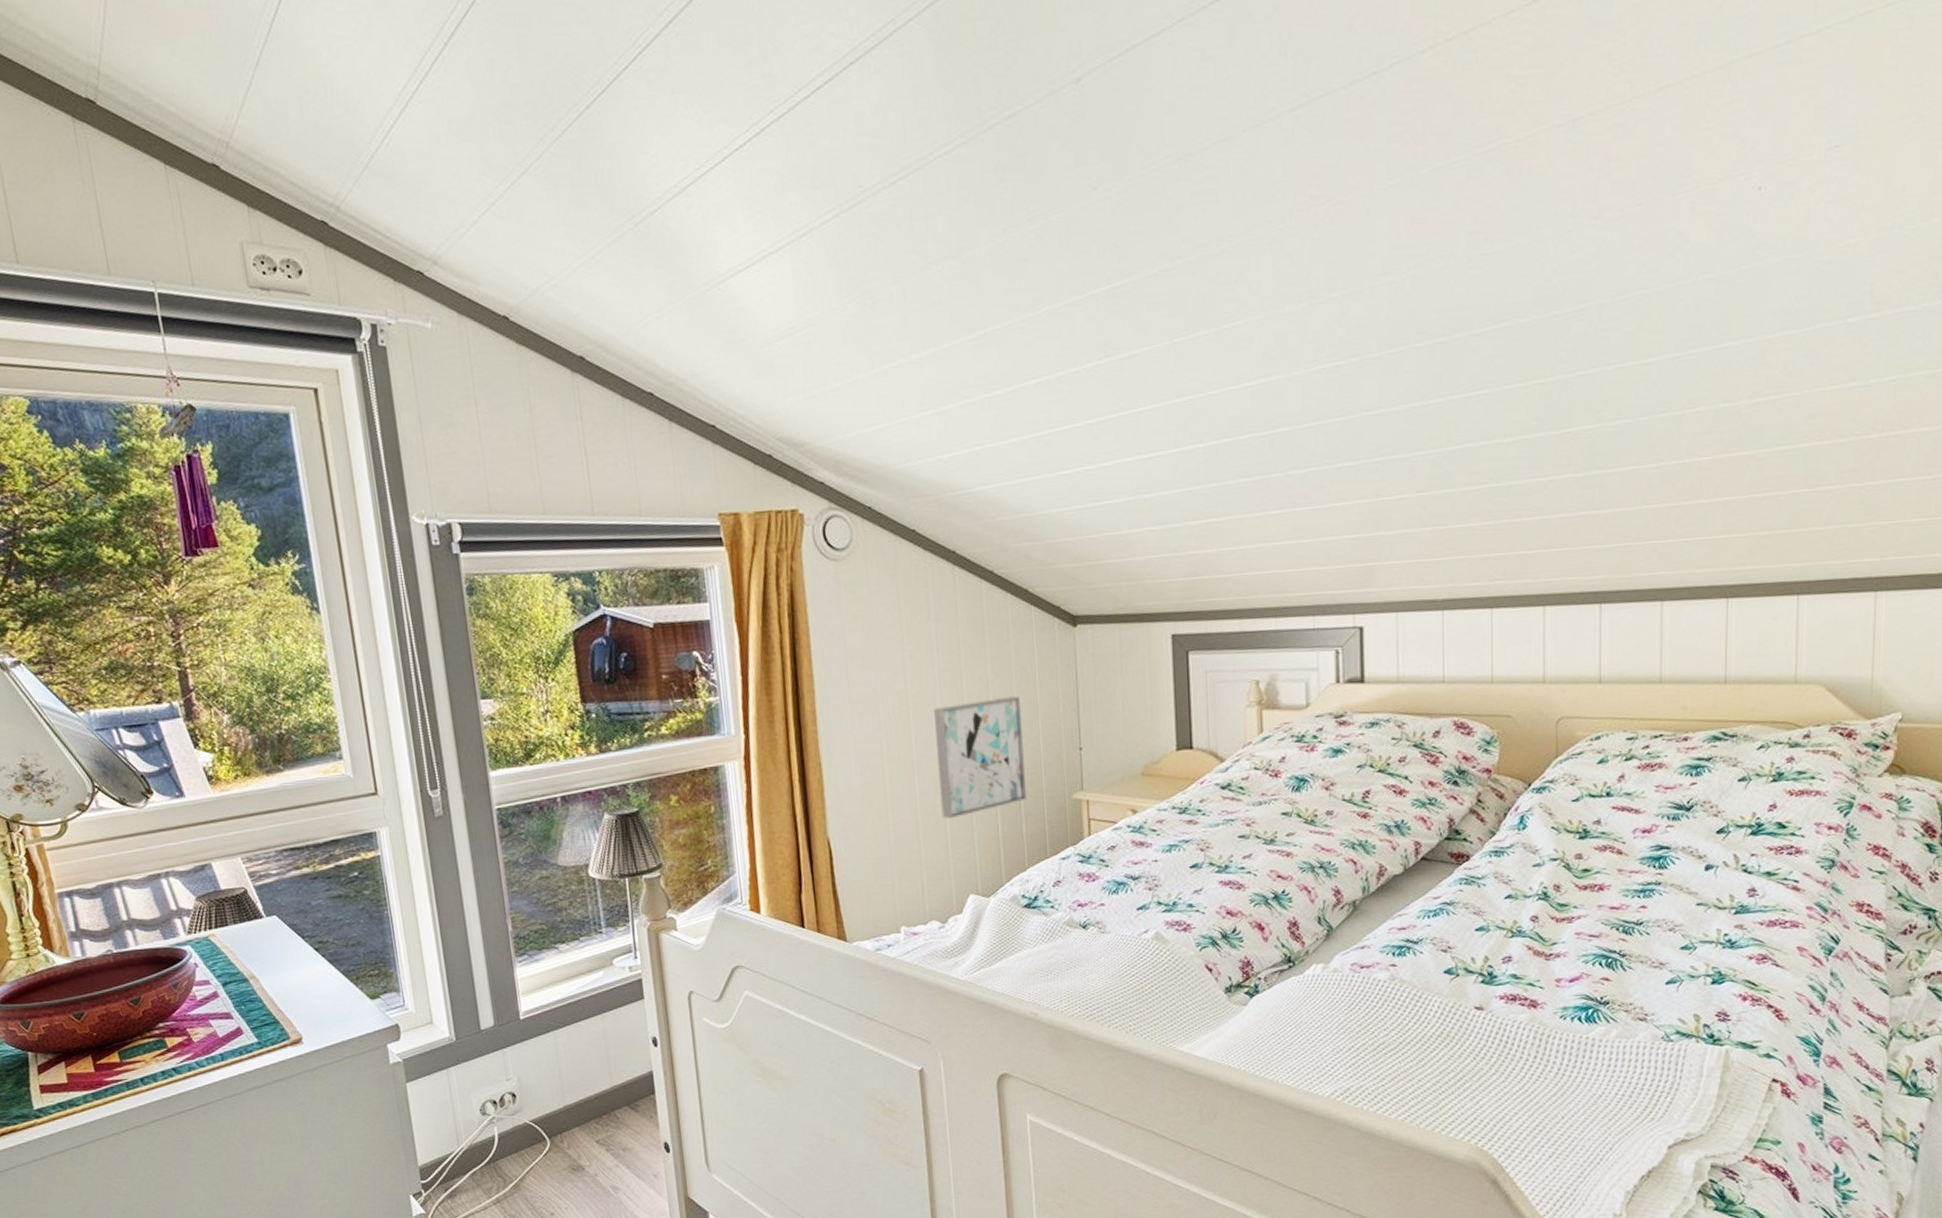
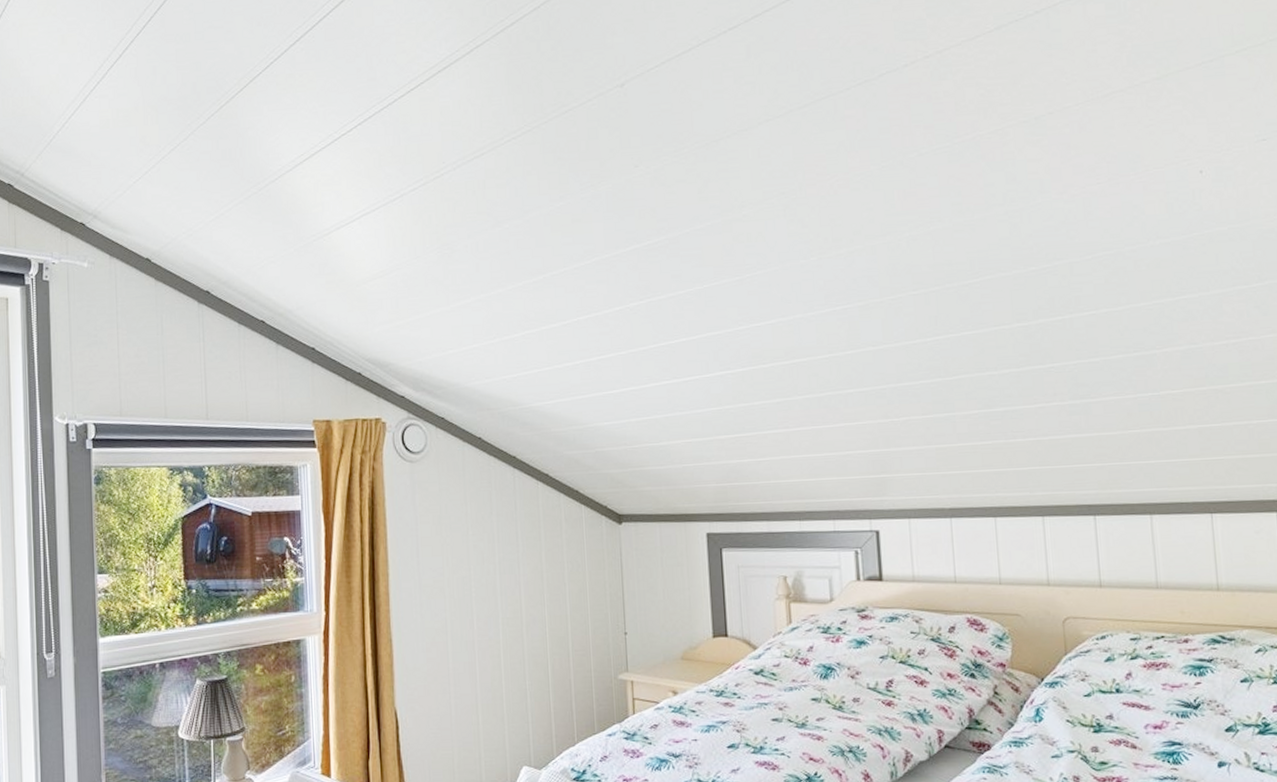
wall art: present [934,696,1026,819] -> none [494,584,576,695]

